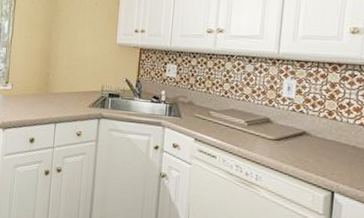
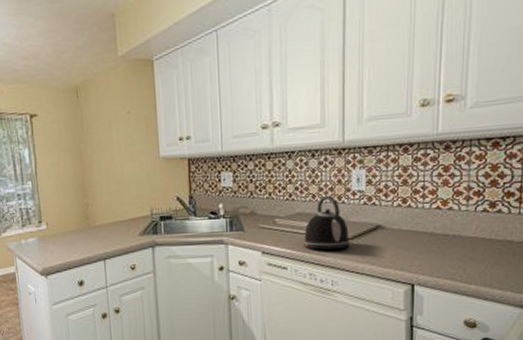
kettle: none [233,97,277,148] -> present [303,195,350,250]

